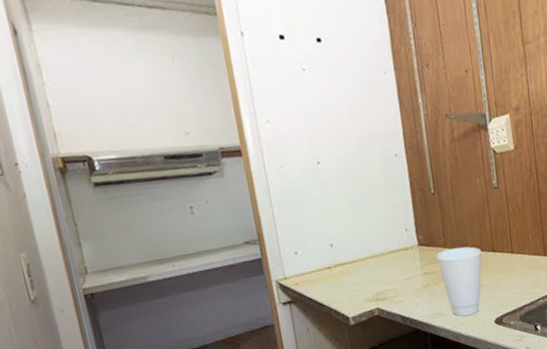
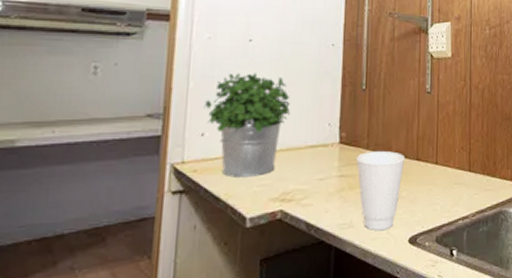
potted plant: none [290,192,369,286] -> present [204,73,291,178]

